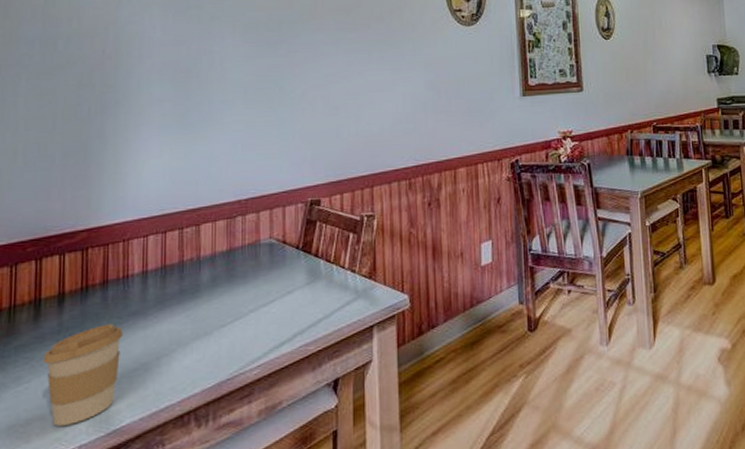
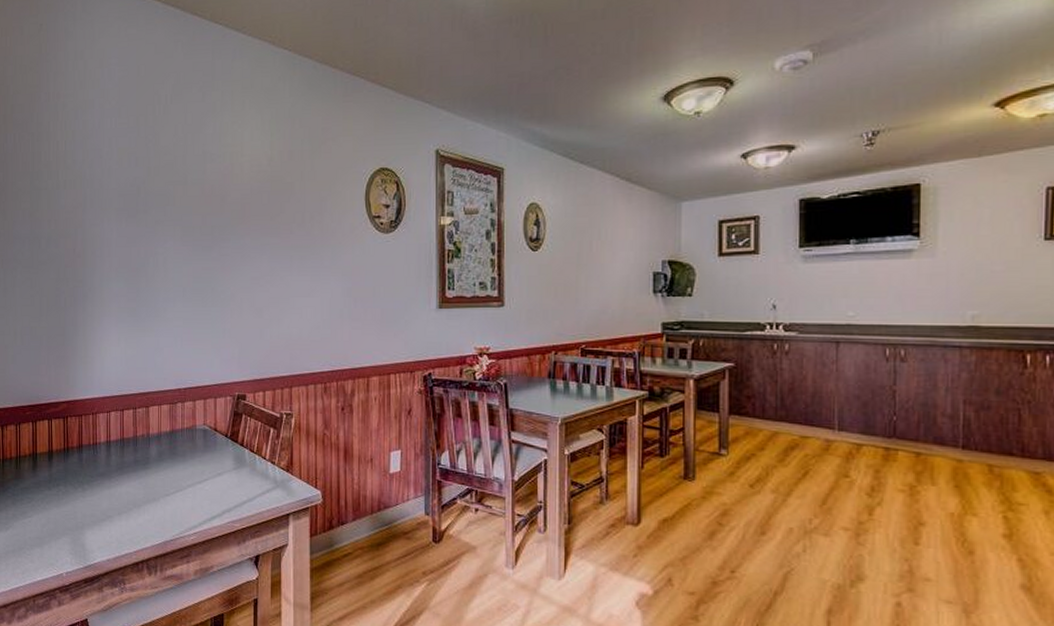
coffee cup: present [43,324,124,426] -> none [40,480,94,555]

